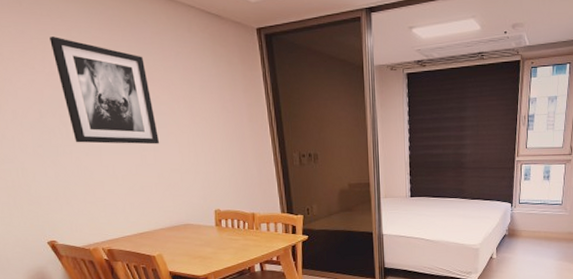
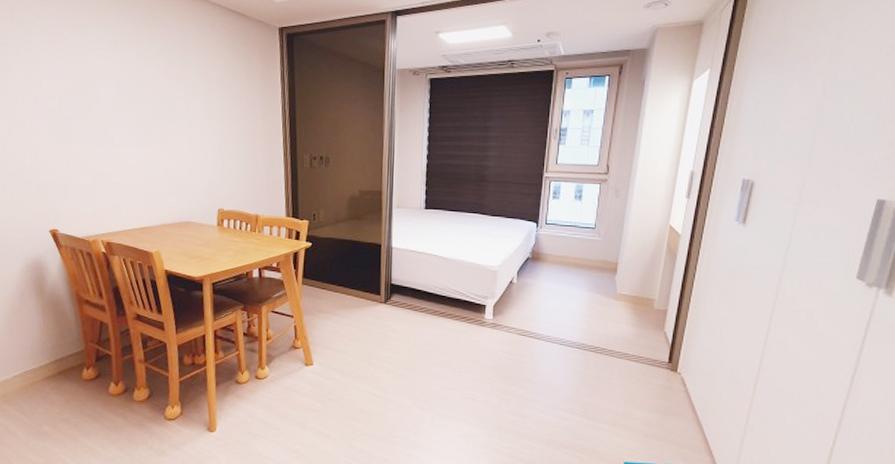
wall art: present [50,37,160,145] -> none [79,29,171,138]

